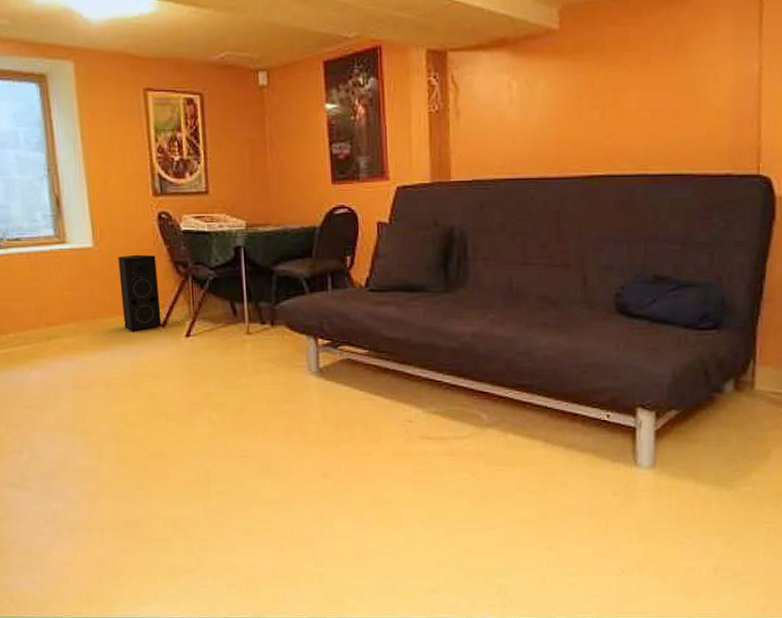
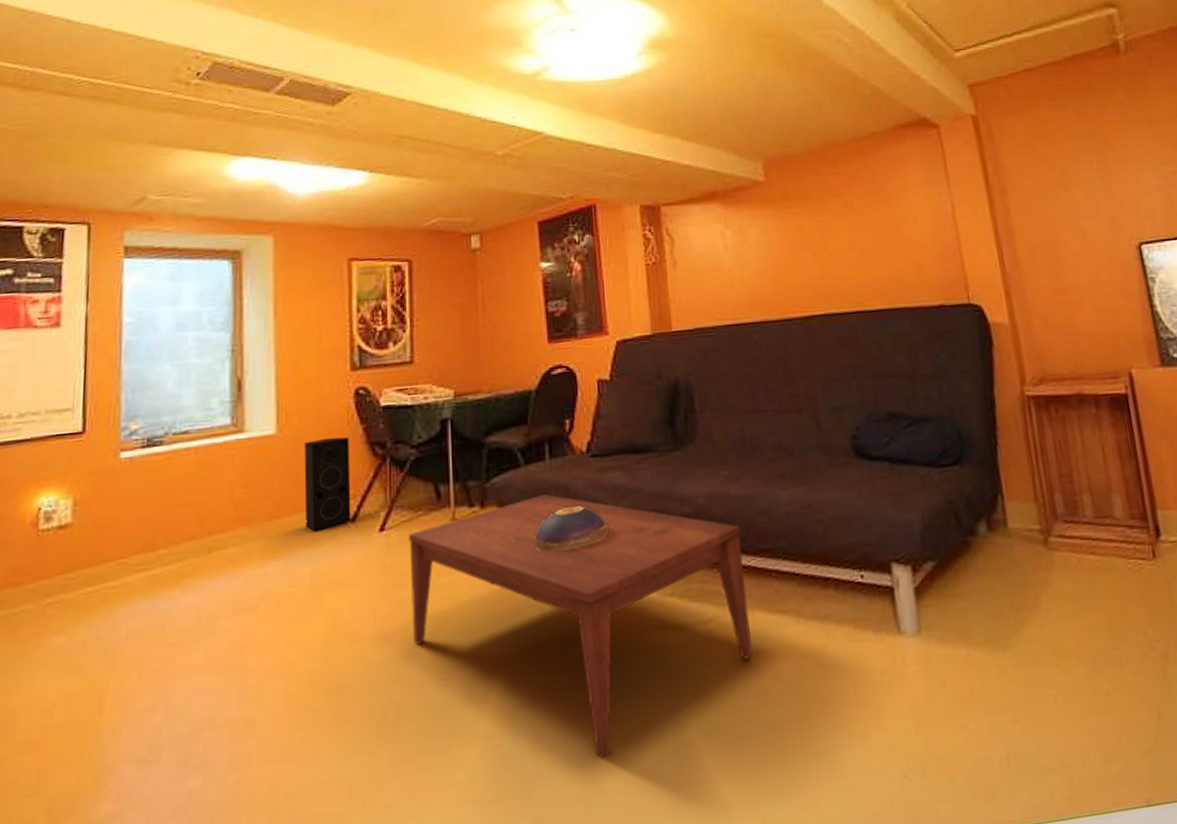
coffee table: none [211,320,503,529] -> present [409,494,753,759]
decorative bowl: none [317,331,383,369] -> present [533,505,609,553]

